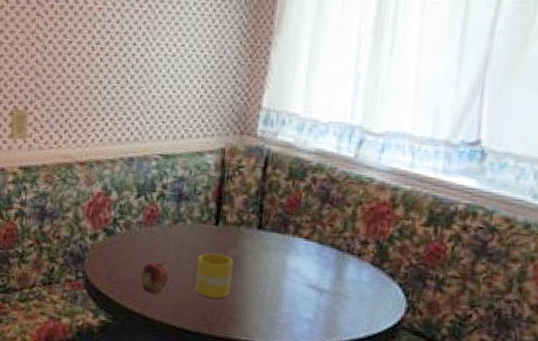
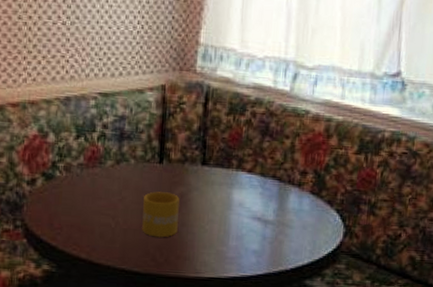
fruit: present [141,262,170,294] -> none [85,204,116,237]

